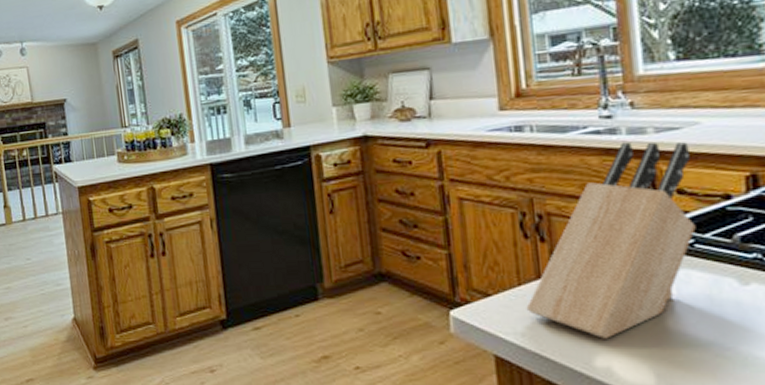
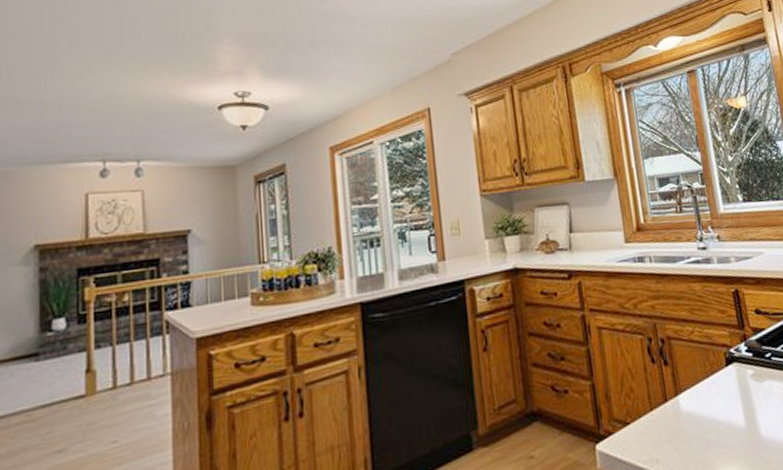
knife block: present [526,142,696,339] -> none [658,269,771,455]

